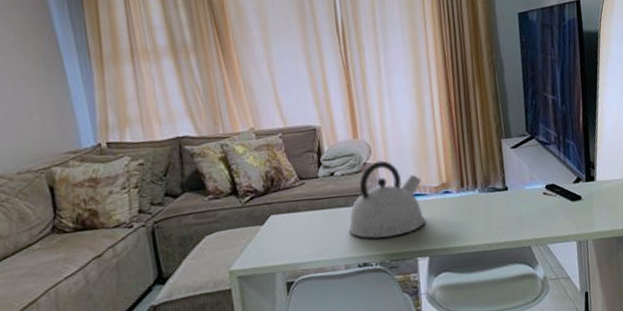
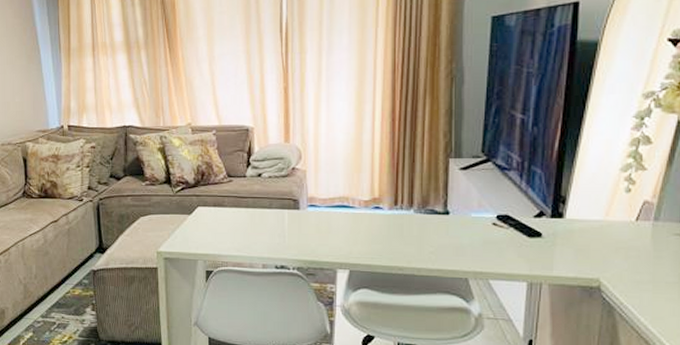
kettle: present [348,160,425,240] -> none [270,167,351,245]

